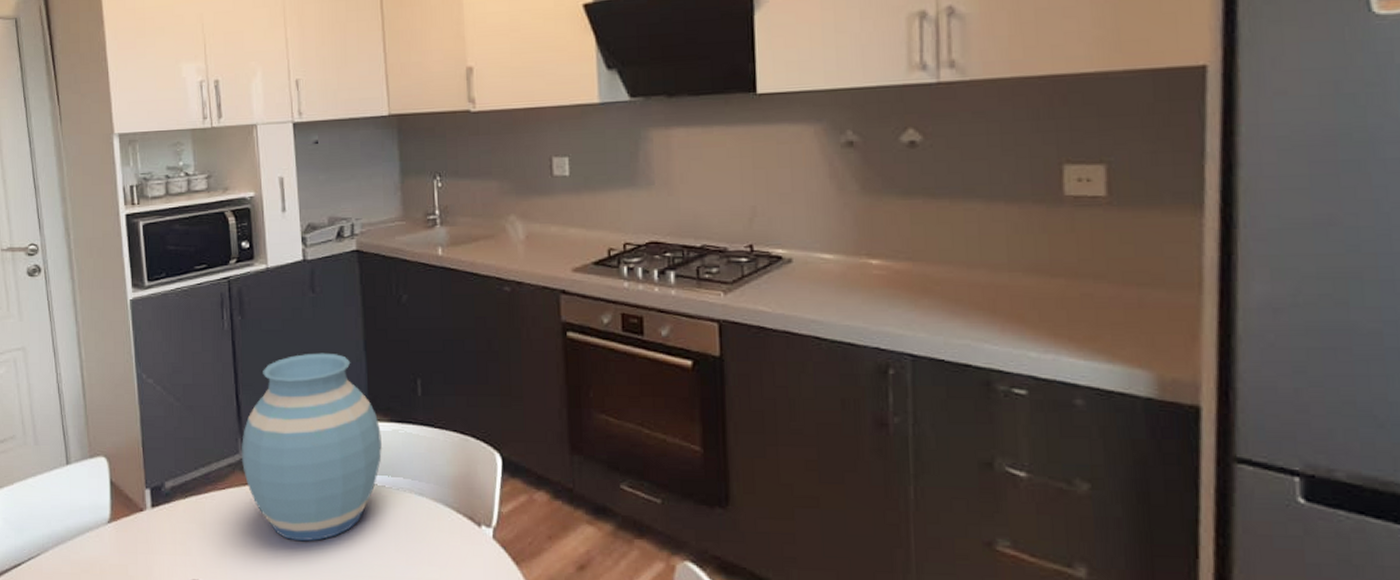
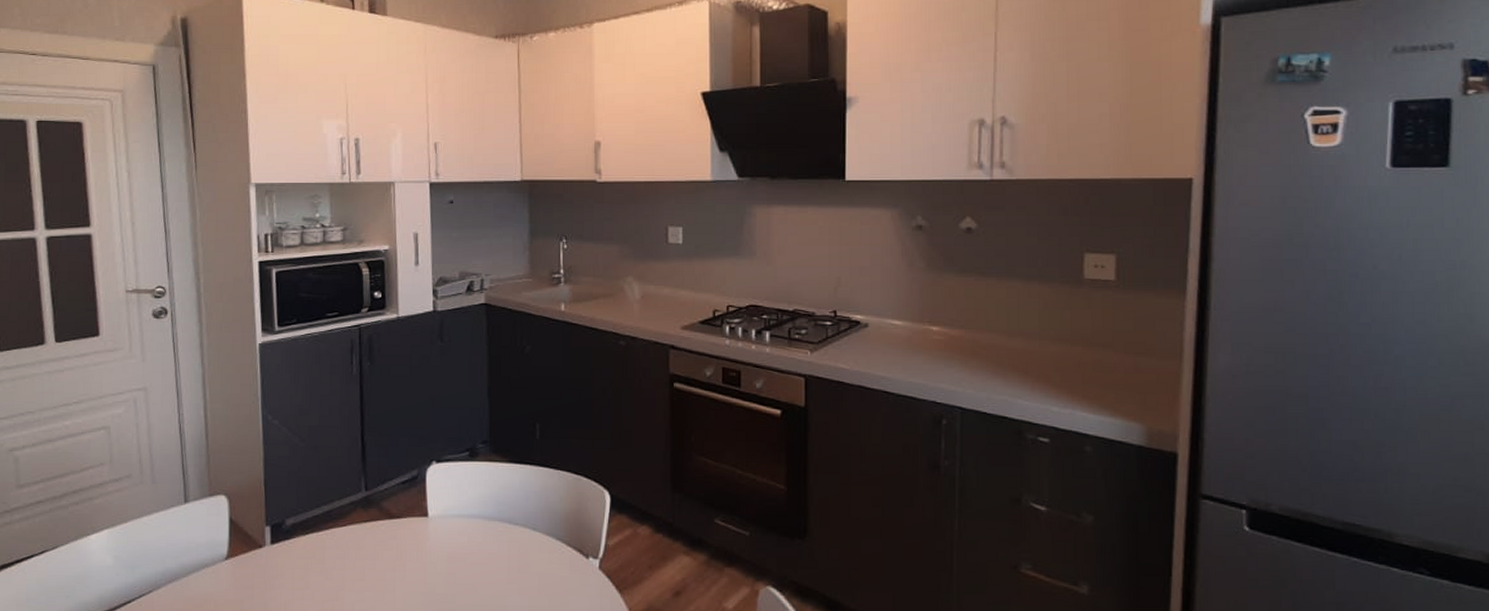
vase: present [242,353,382,542] -> none [364,398,500,575]

